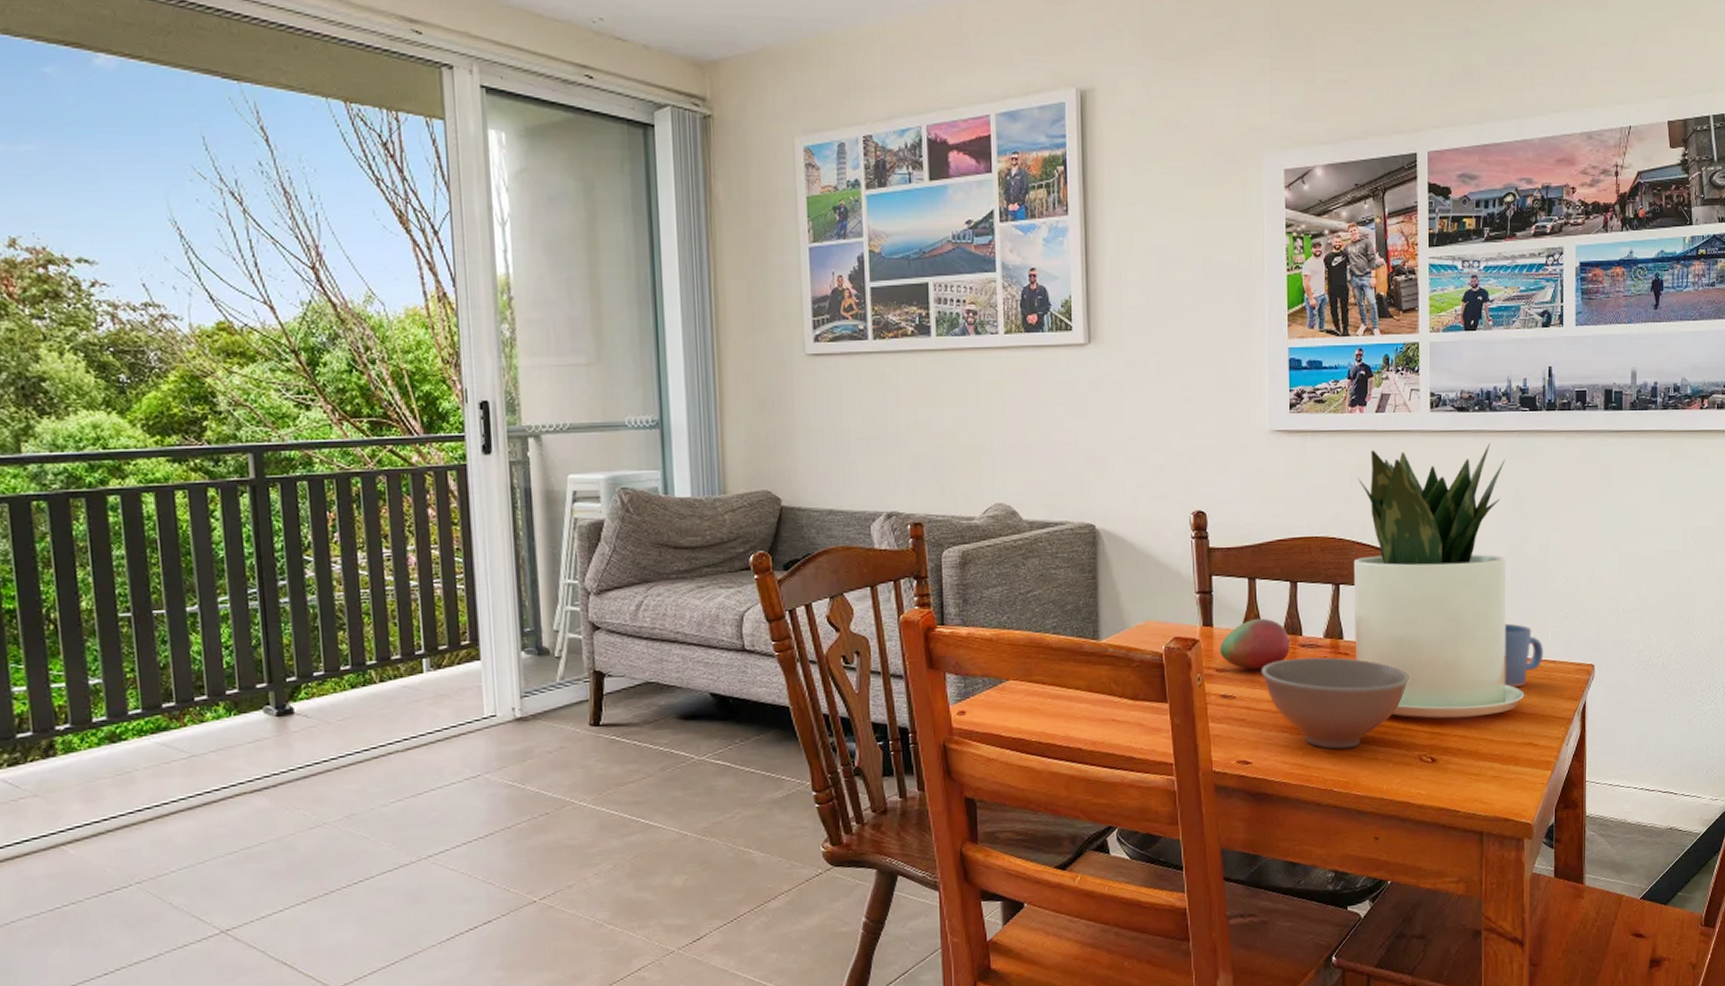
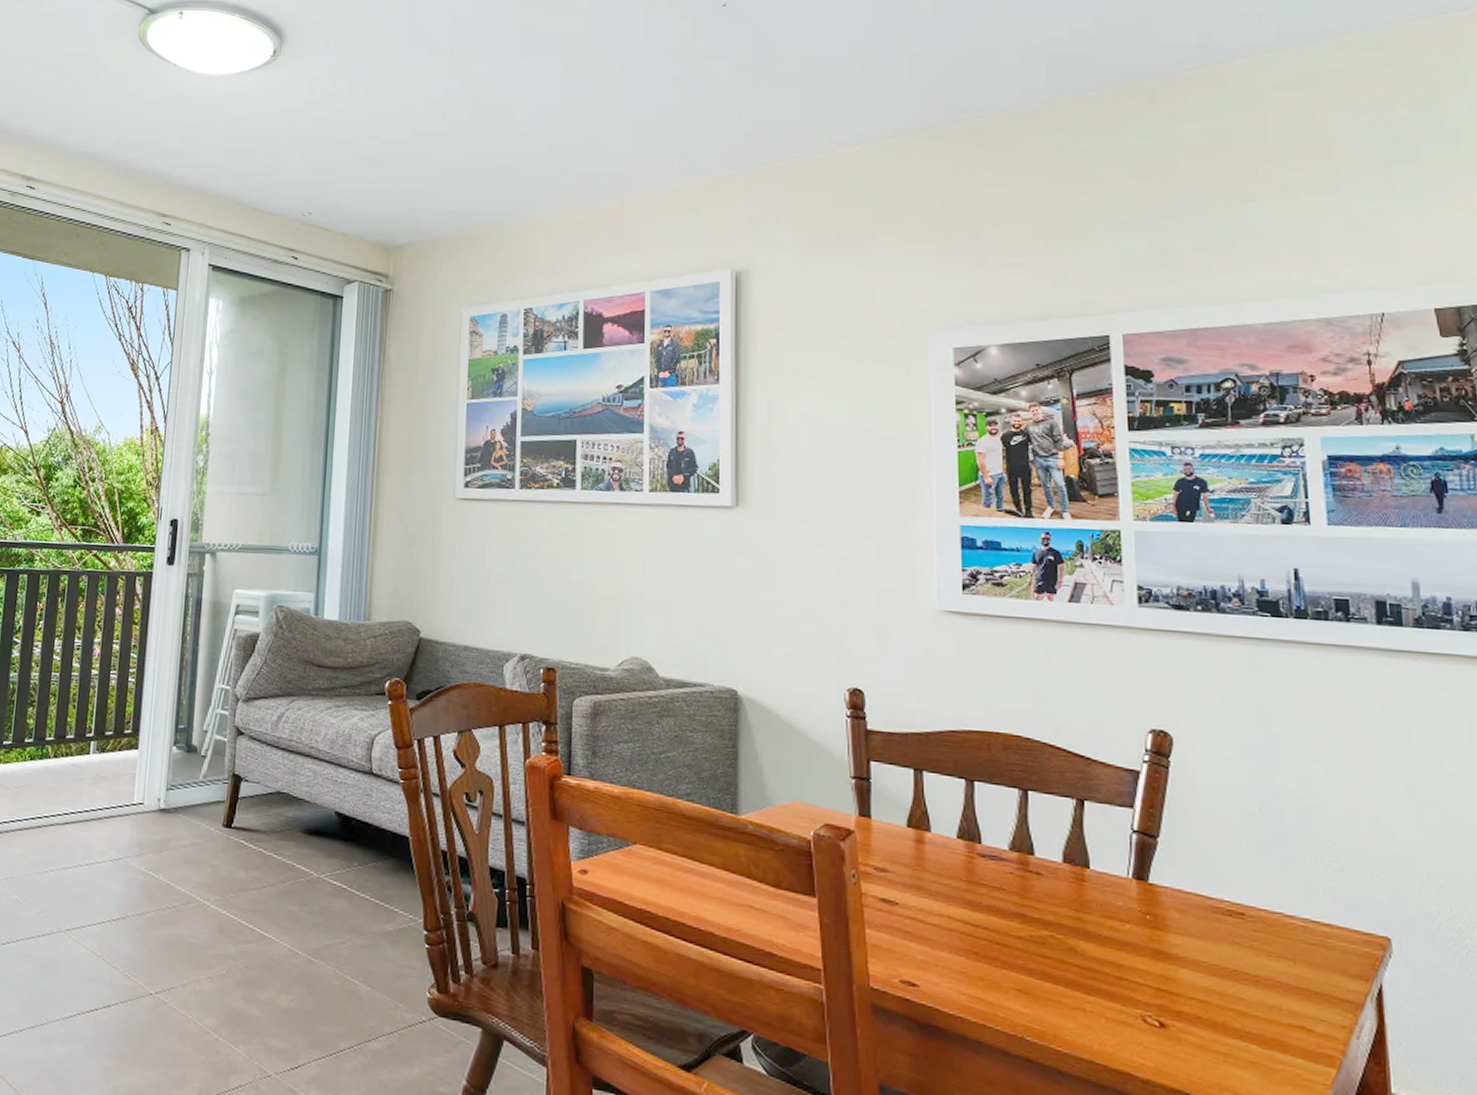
fruit: present [1219,618,1291,670] -> none [879,815,968,875]
bowl: present [1261,657,1411,750] -> none [930,868,1126,990]
planter: present [1353,442,1525,719] -> none [1045,642,1290,980]
mug: present [1505,623,1544,687] -> none [1255,866,1314,950]

